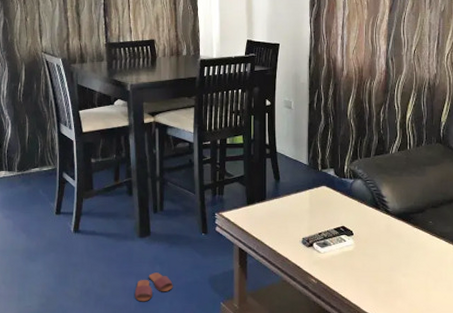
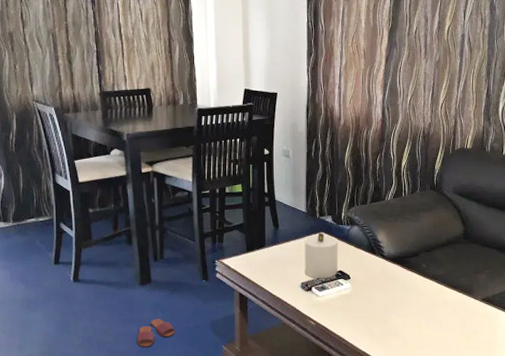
candle: none [306,186,341,235] -> present [304,233,339,279]

